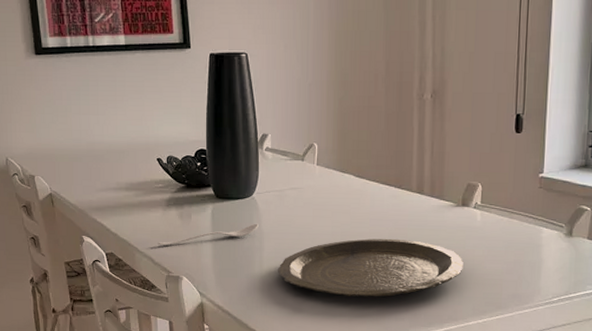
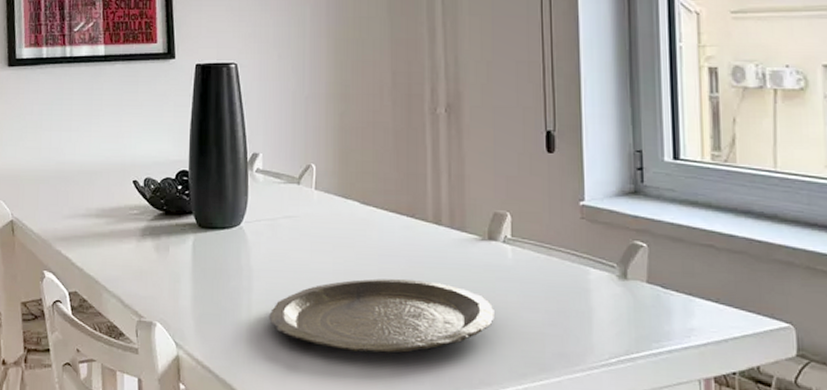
spoon: present [158,223,258,246] -> none [129,258,247,284]

